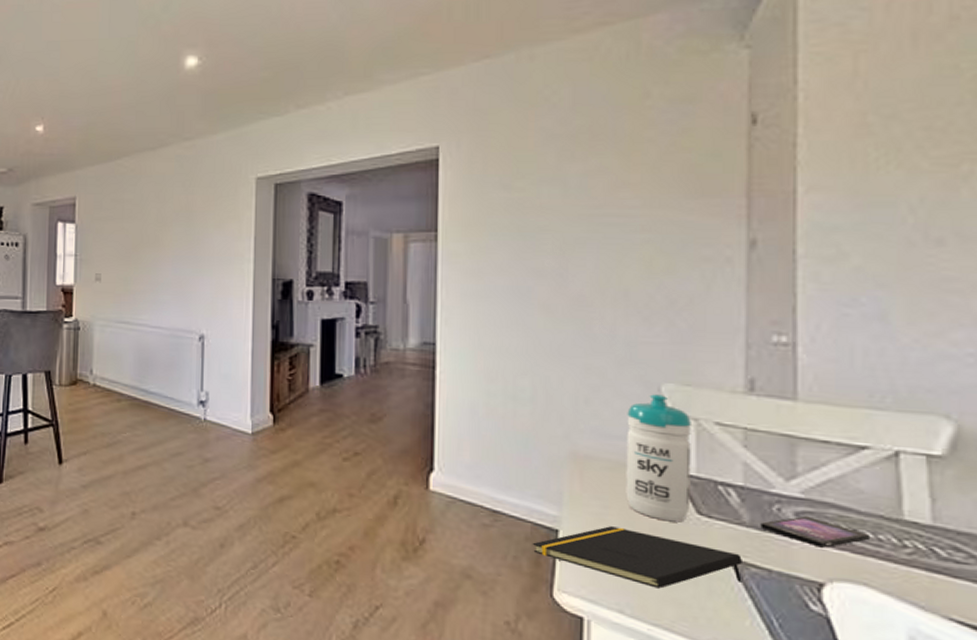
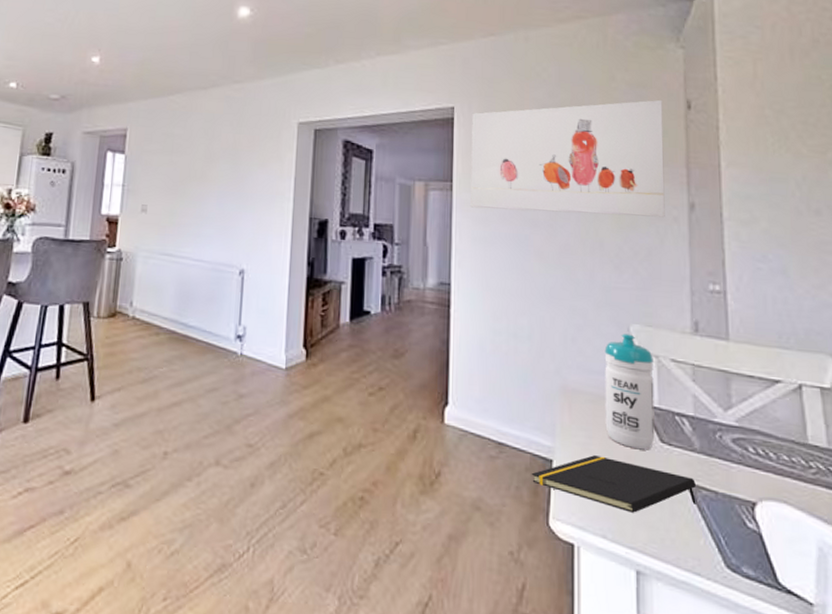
wall art: none [459,115,716,260] -> present [470,99,665,218]
smartphone: present [760,515,869,548] -> none [708,442,786,471]

